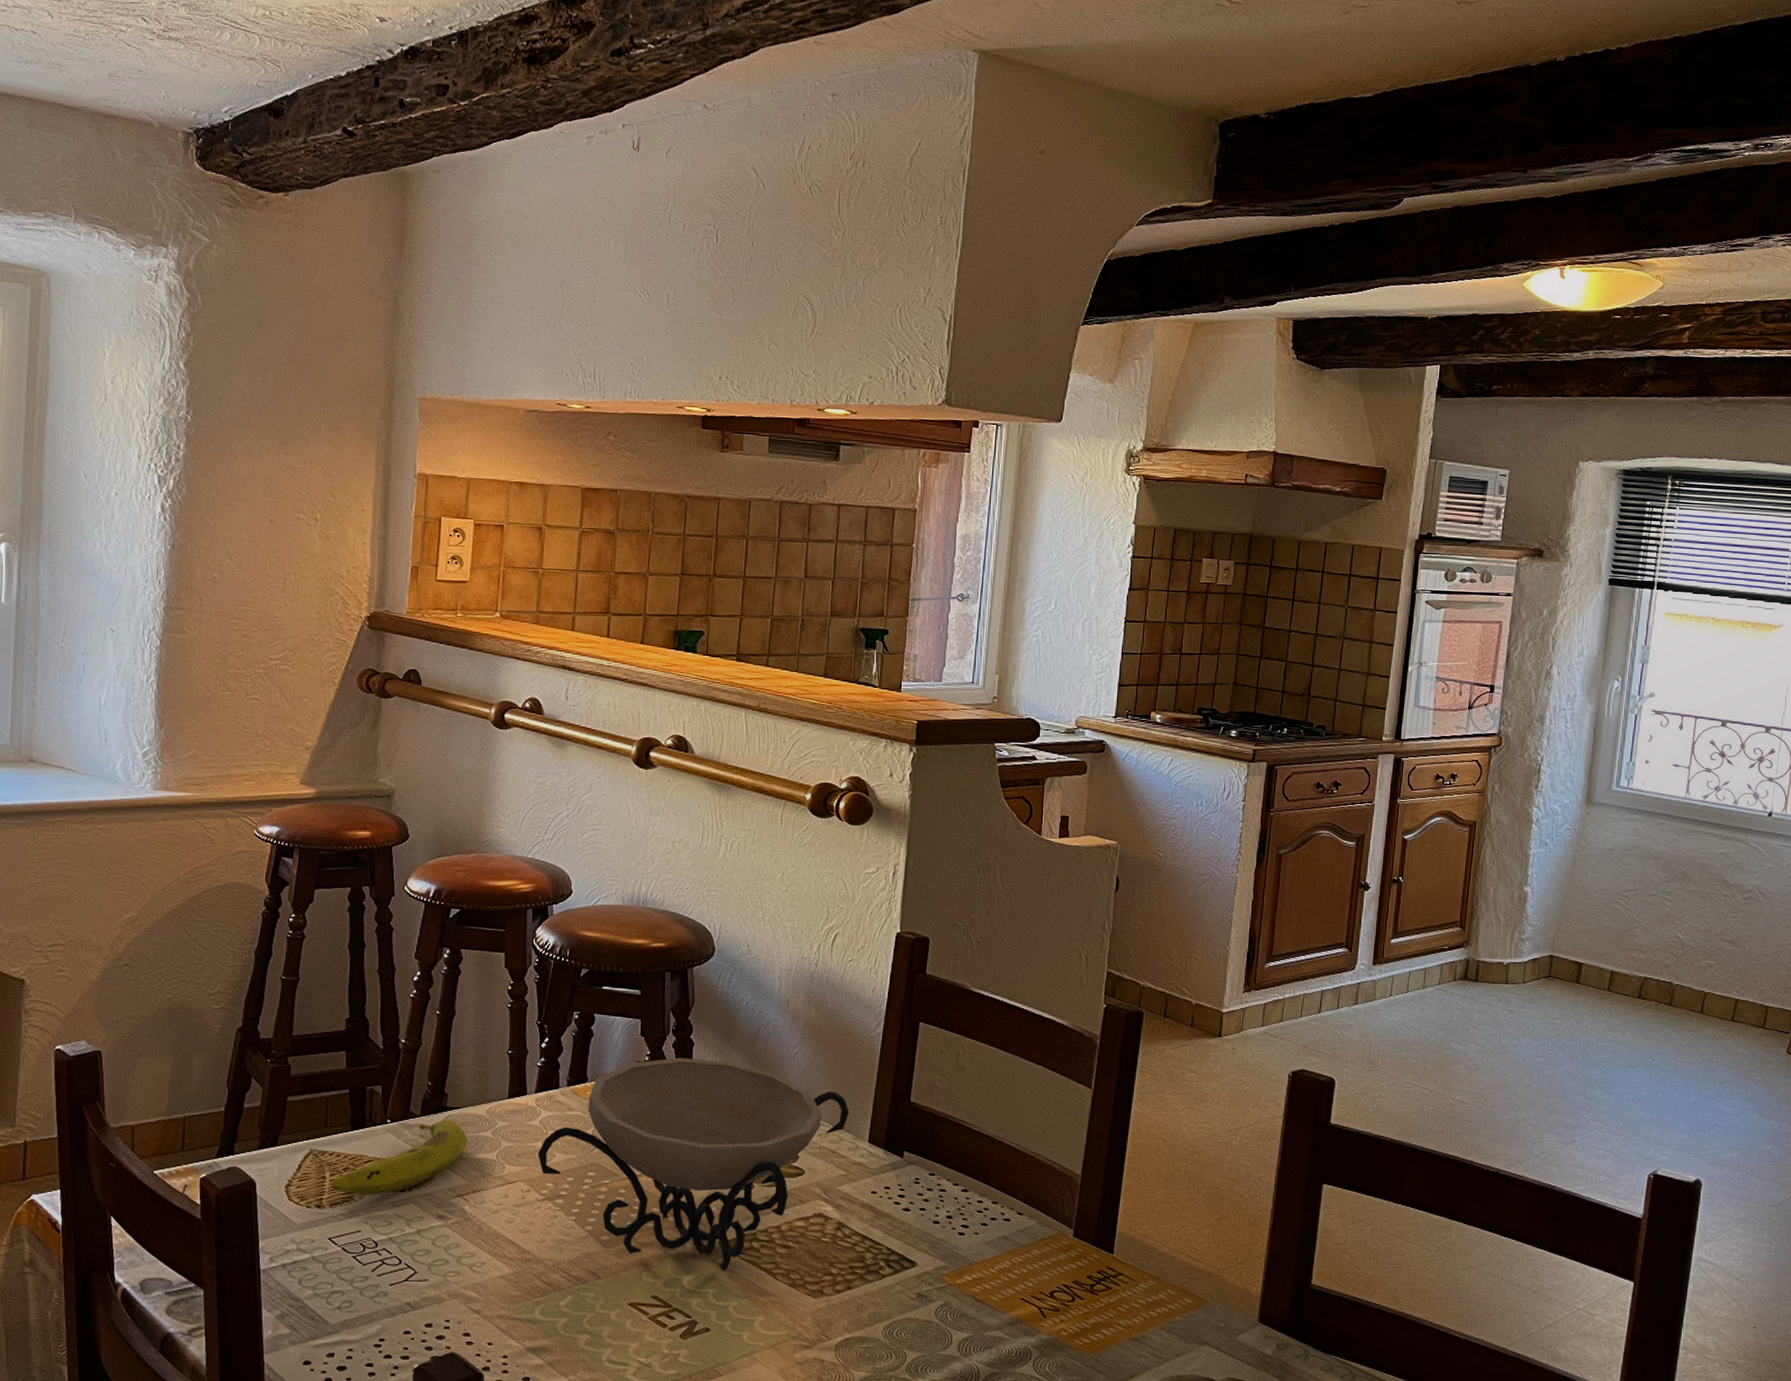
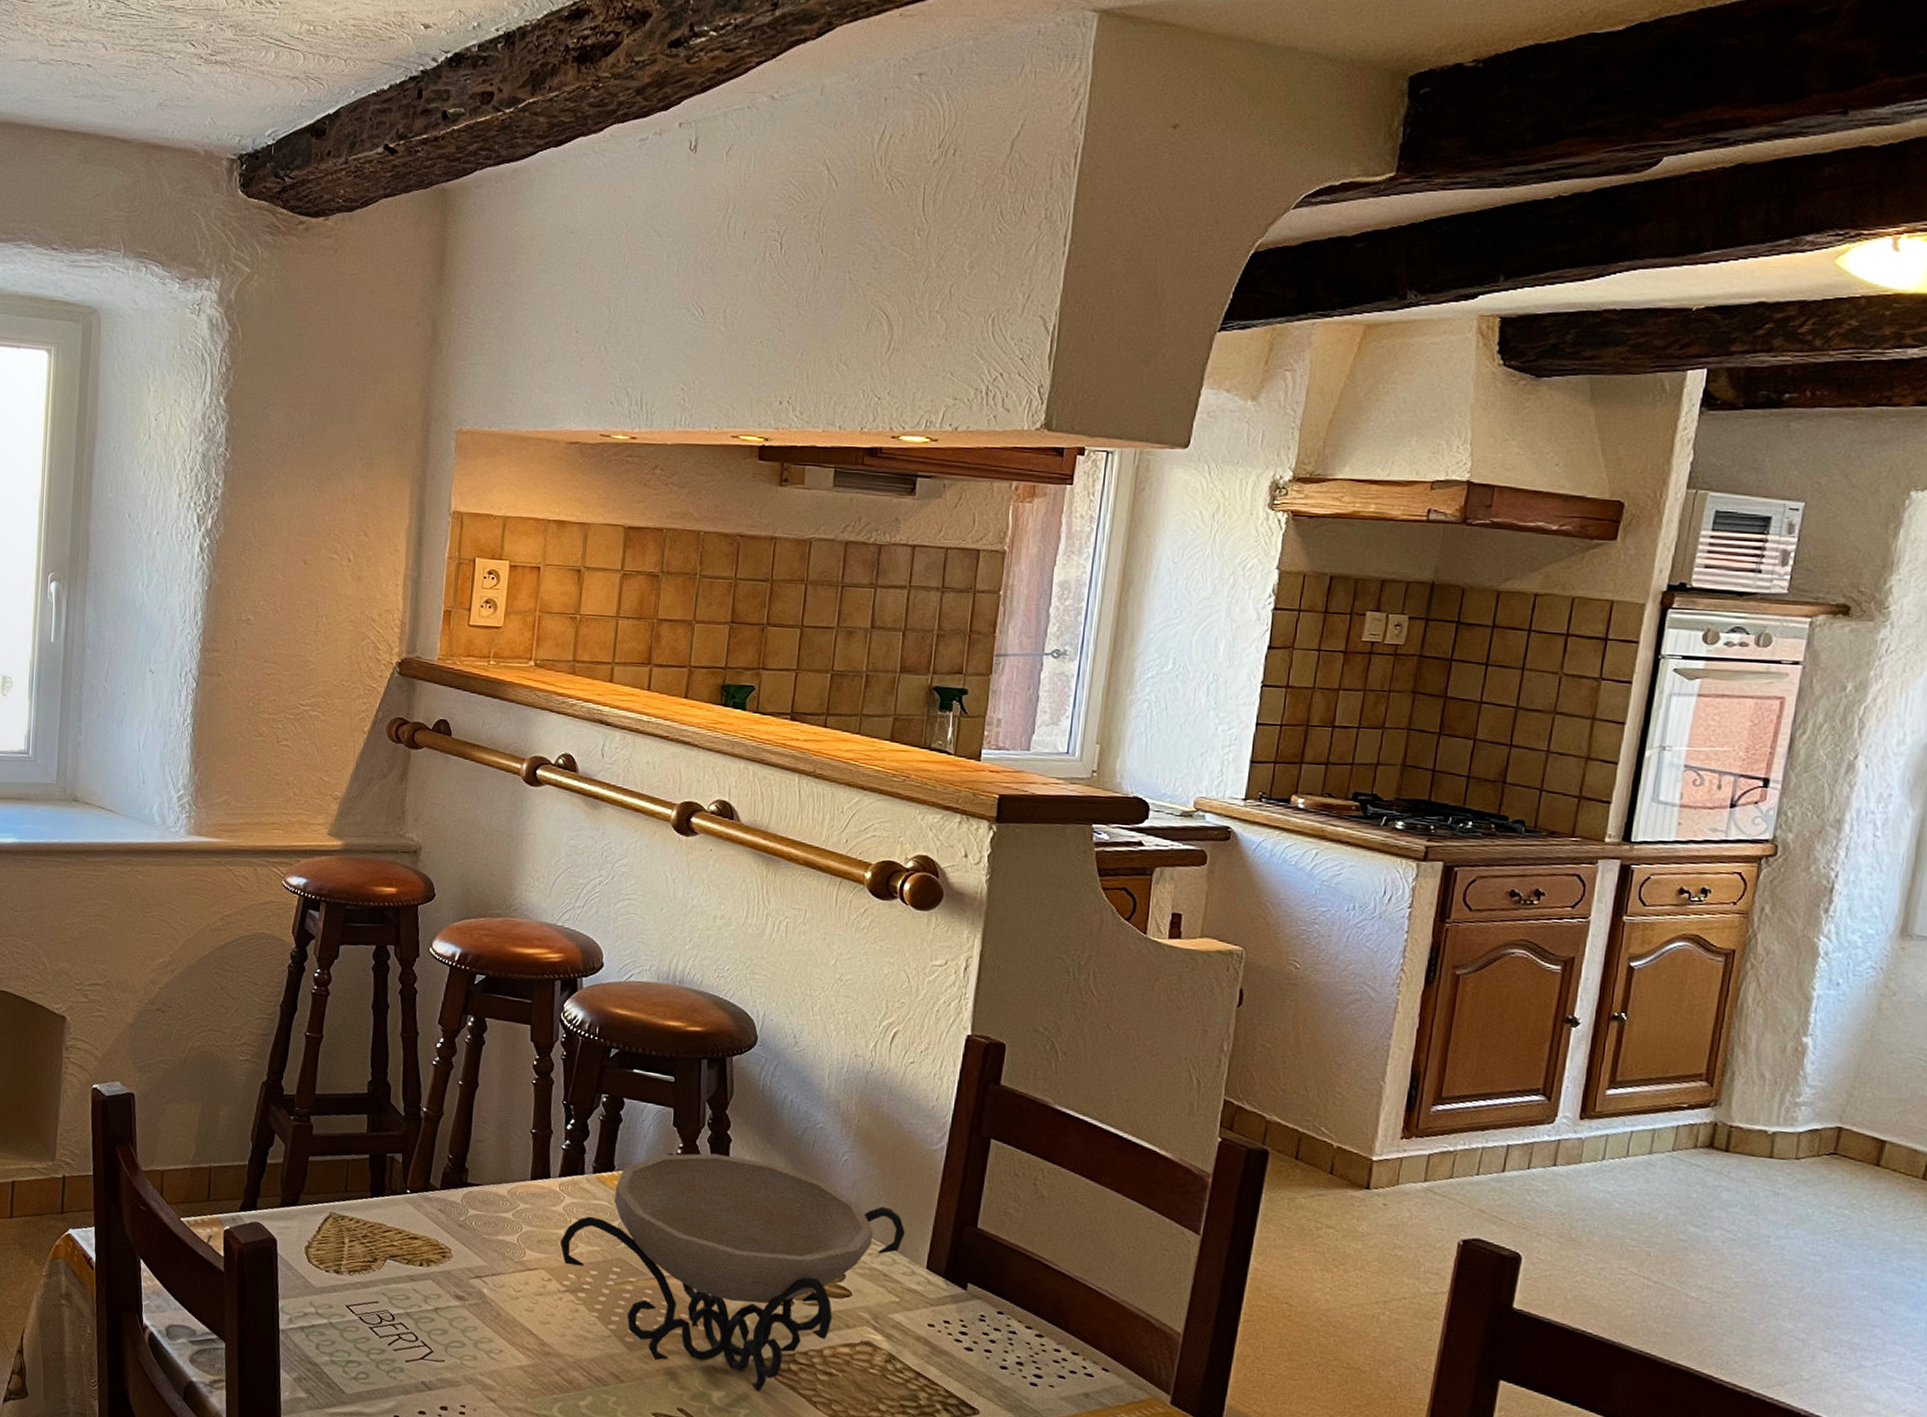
fruit: present [331,1119,468,1195] -> none [350,1195,488,1267]

